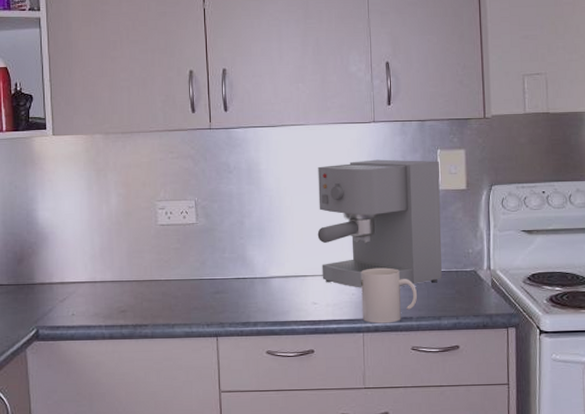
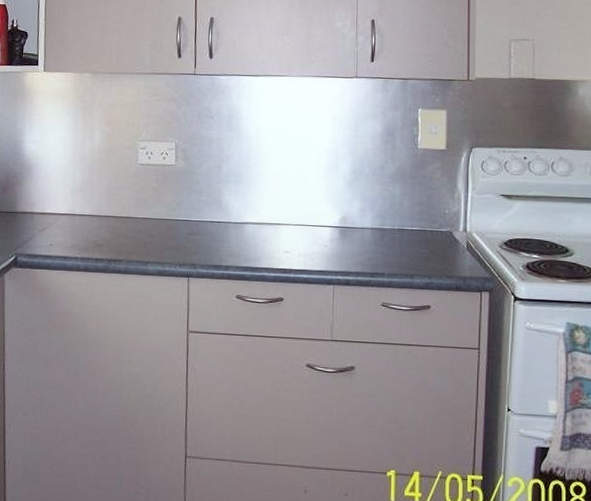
coffee maker: present [317,159,442,288] -> none [293,114,419,243]
mug: present [360,267,418,324] -> none [333,221,391,278]

